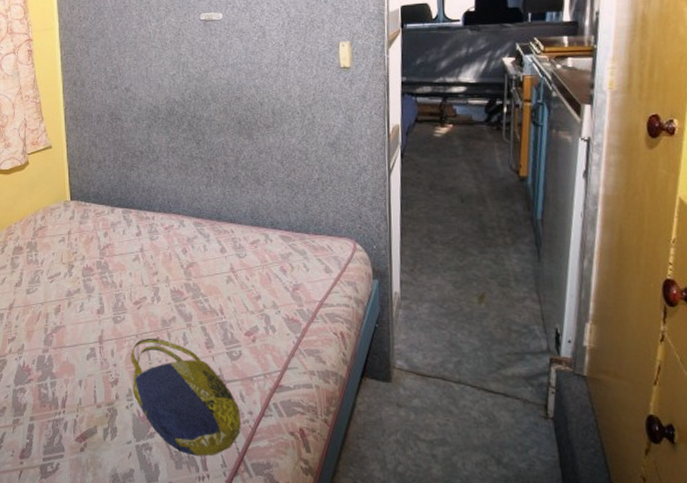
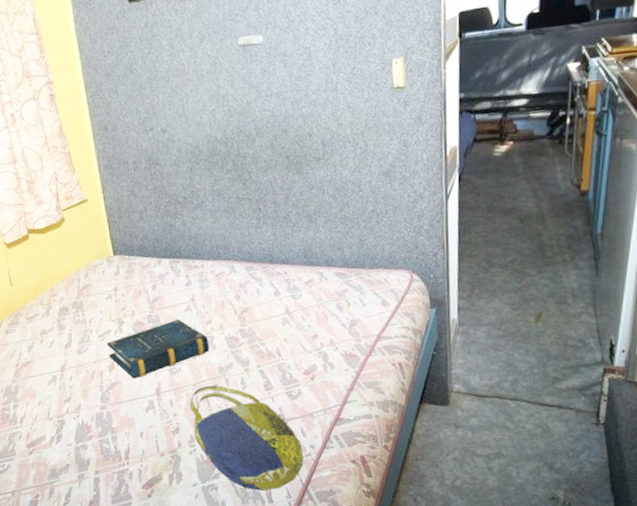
book: none [55,268,154,324] -> present [106,319,209,379]

